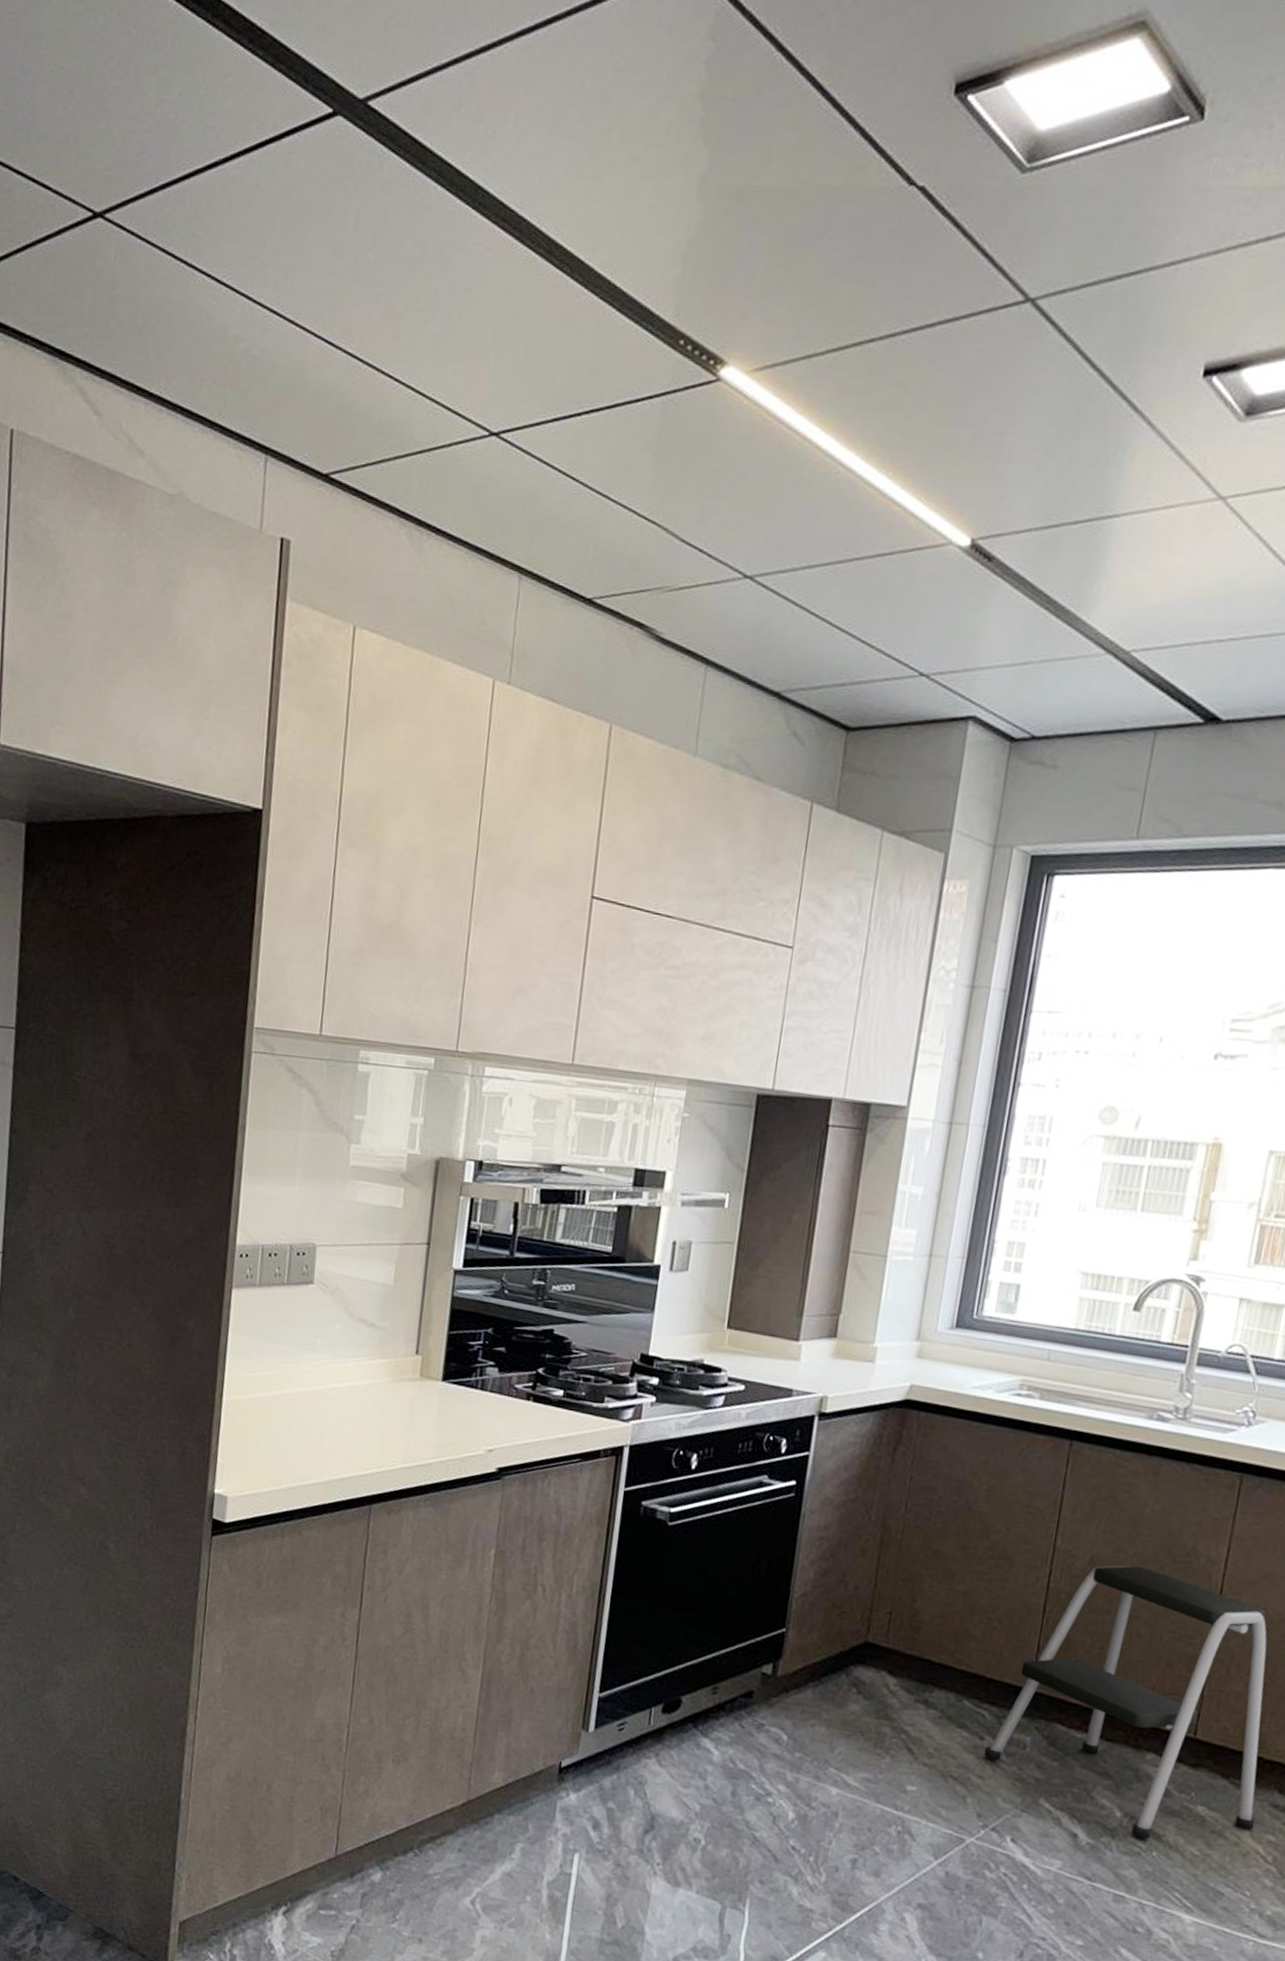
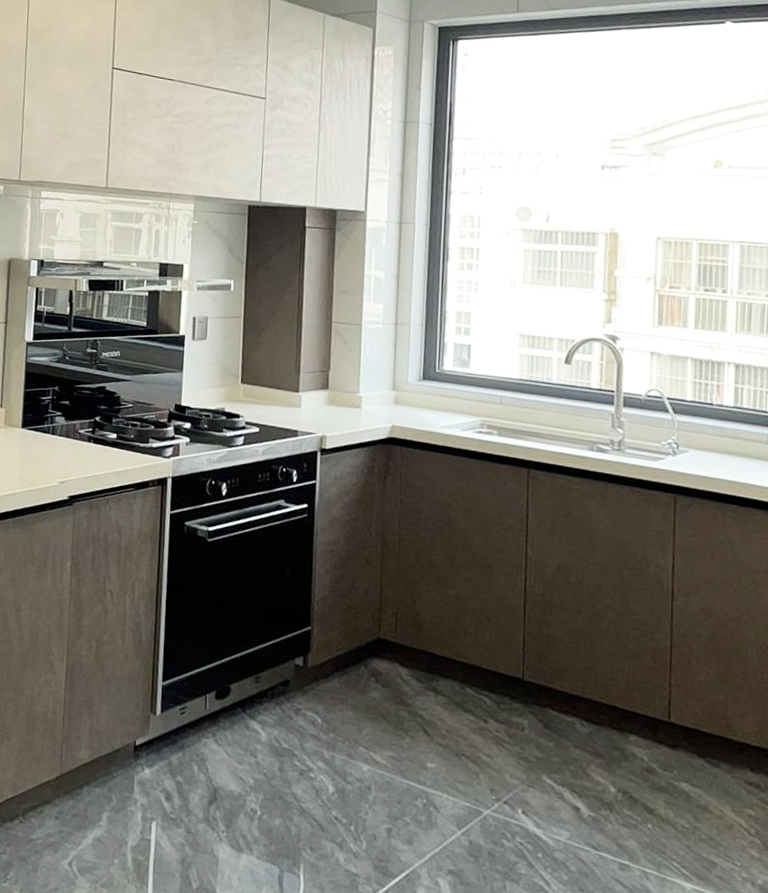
step stool: present [983,1565,1267,1840] -> none [489,572,735,813]

